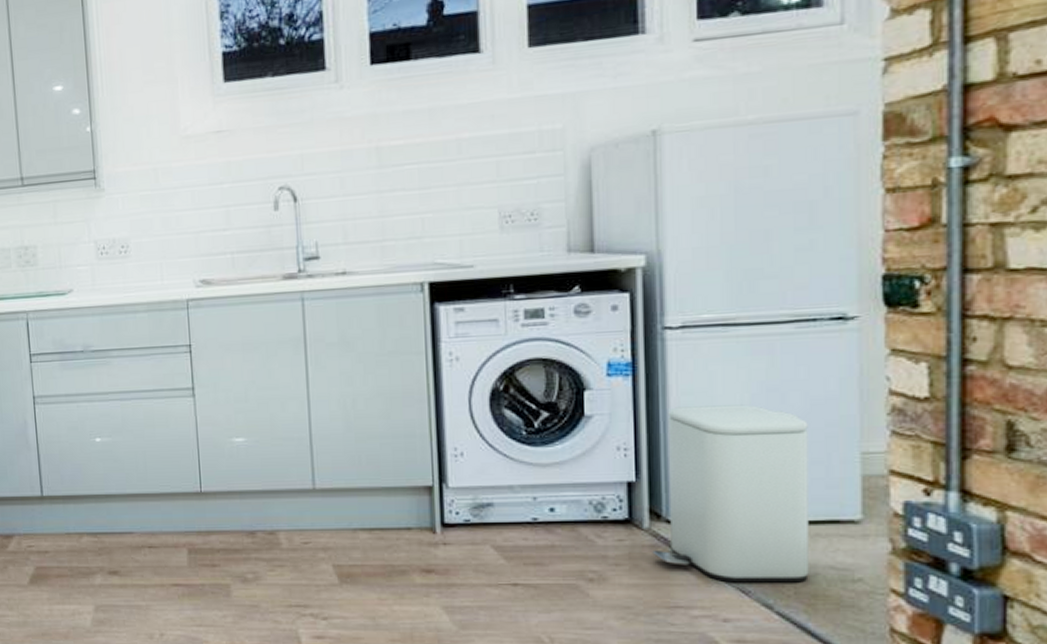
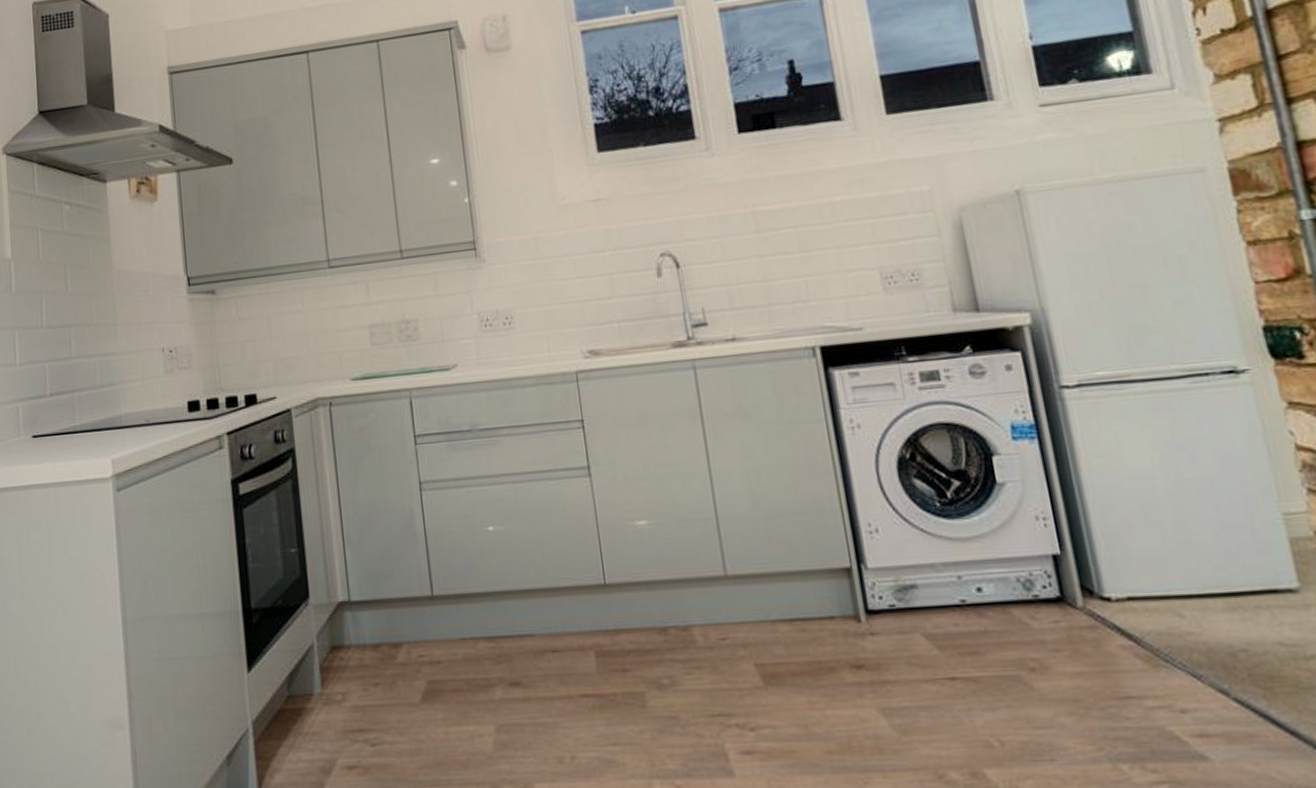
pedal bin: present [652,404,809,583] -> none [1080,465,1259,667]

